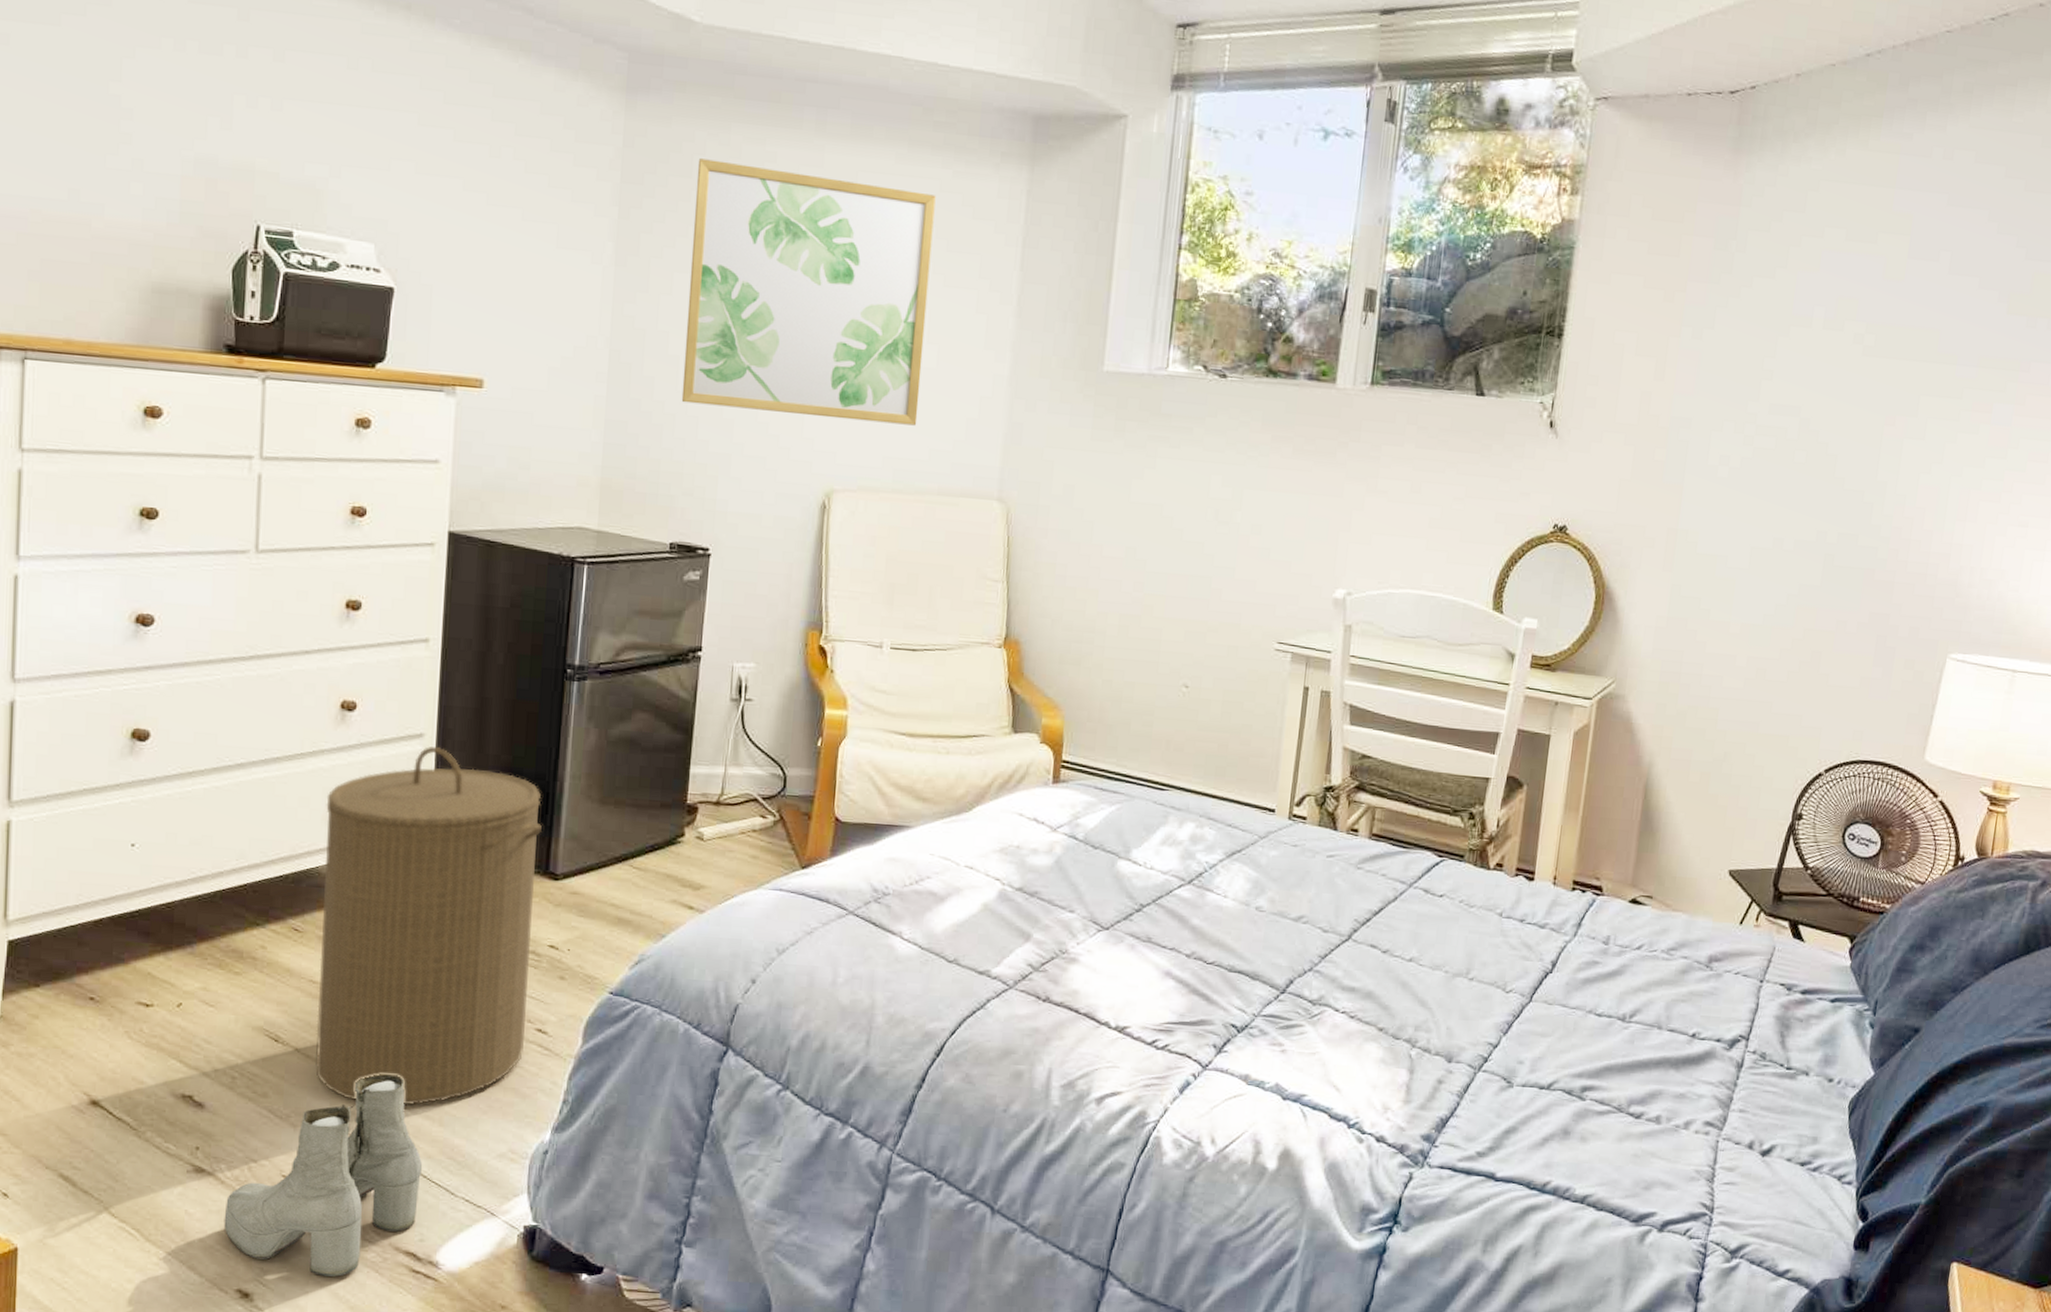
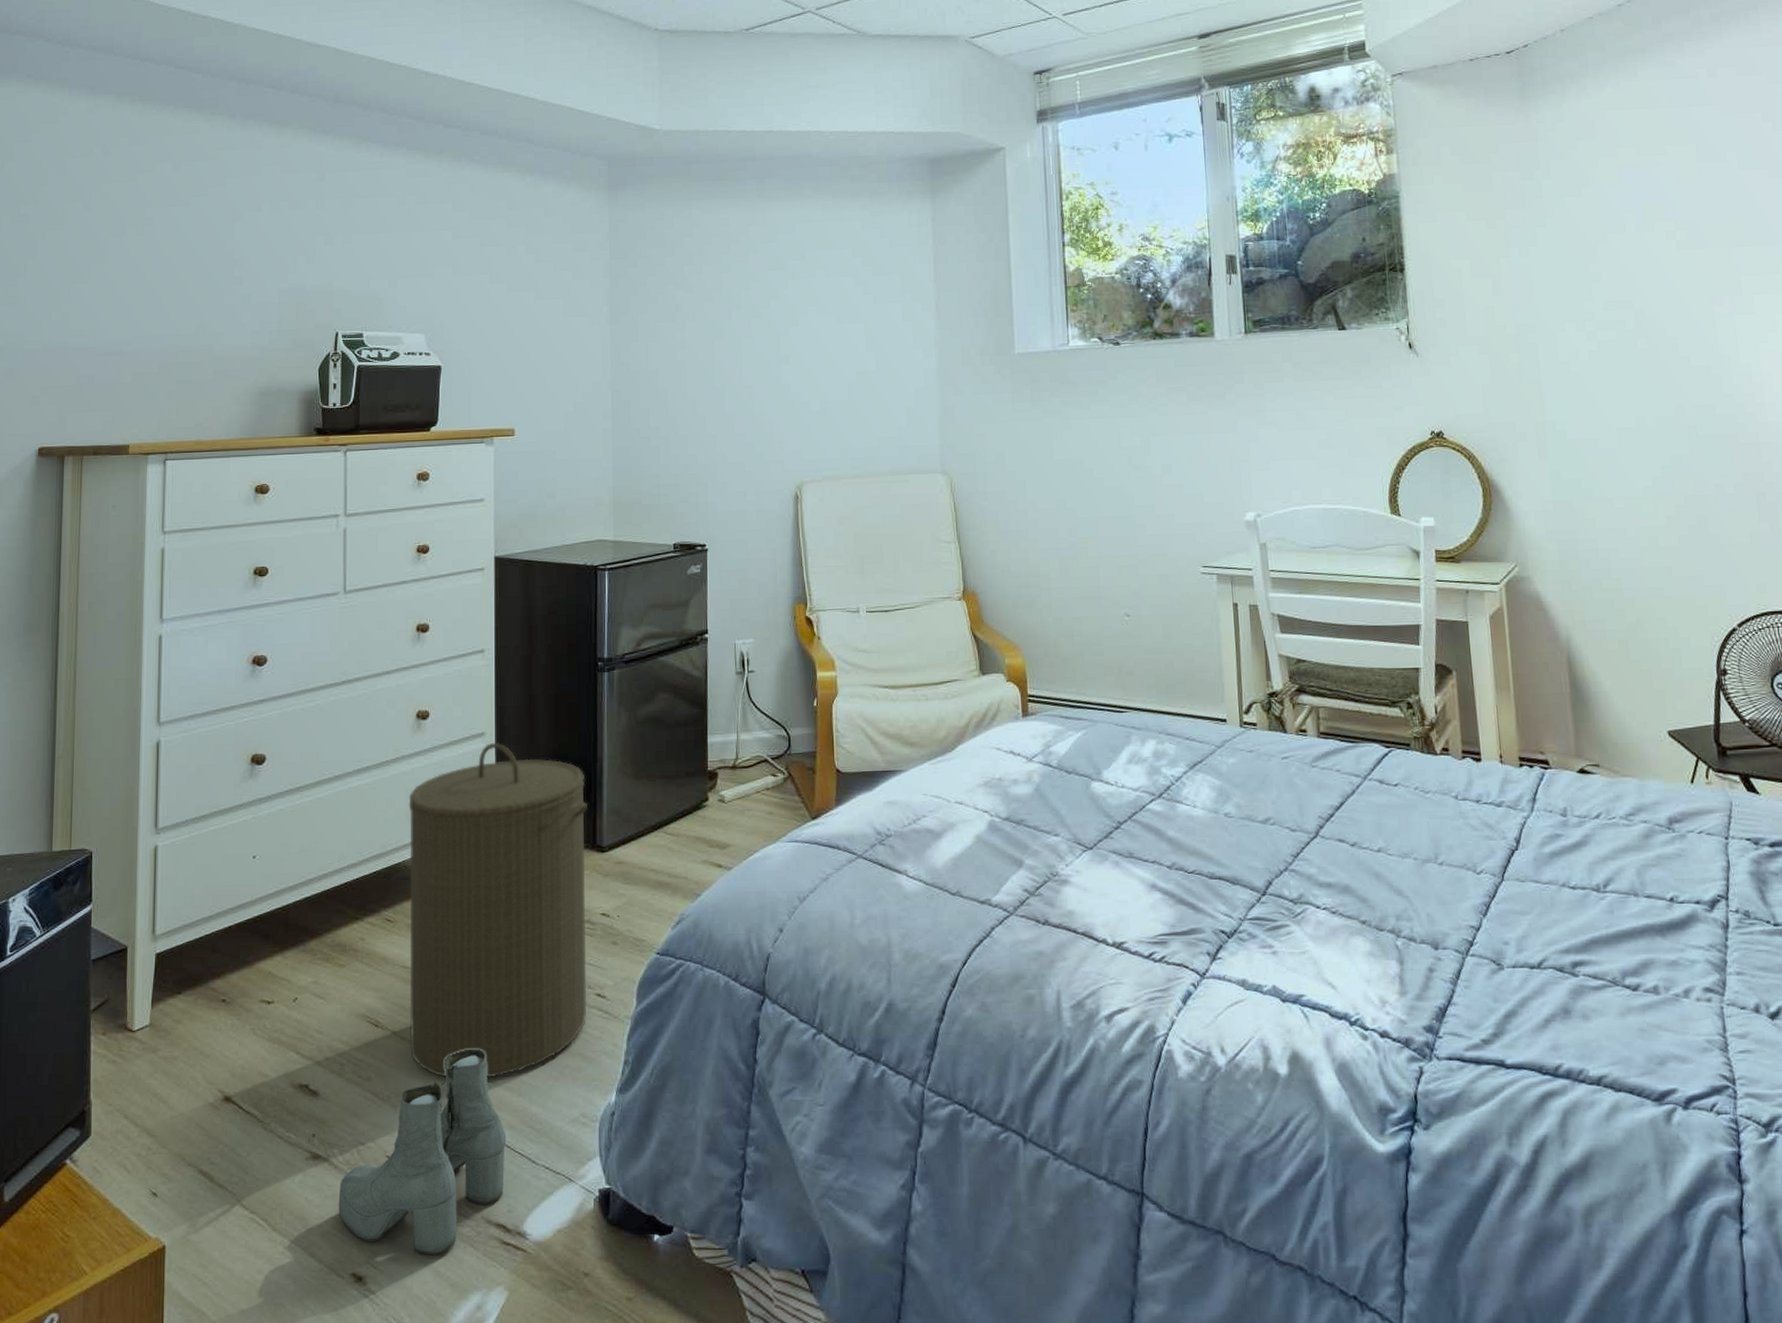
wall art: present [681,158,936,426] -> none [668,231,866,426]

